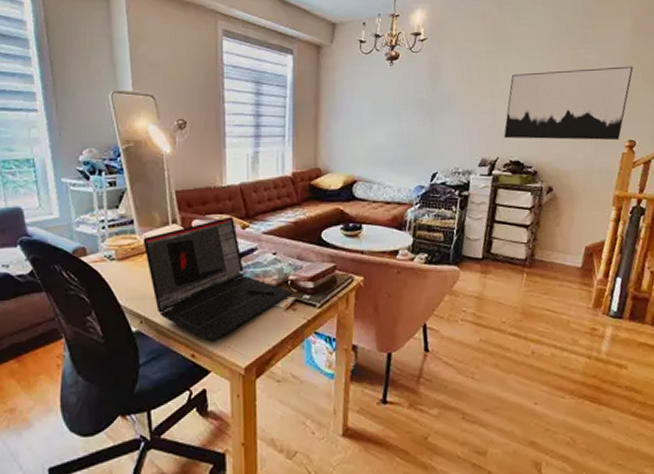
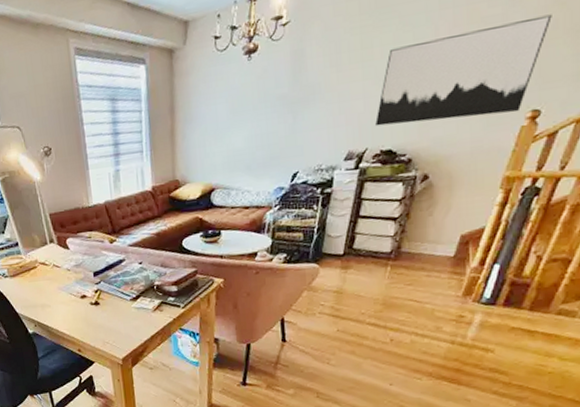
laptop: present [143,217,292,342] -> none [27,233,158,339]

